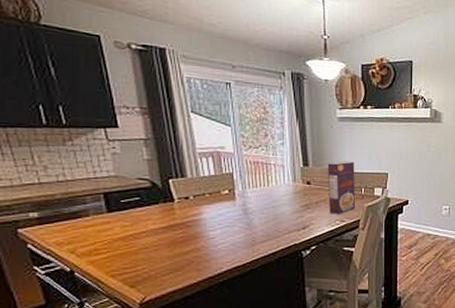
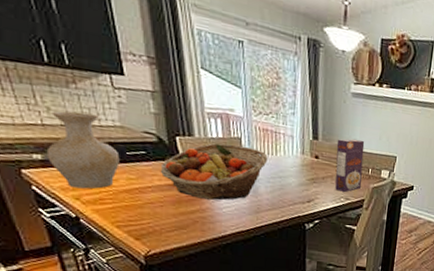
vase: none [42,167,114,242] -> present [46,111,120,189]
fruit basket: none [154,180,260,238] -> present [160,143,268,200]

